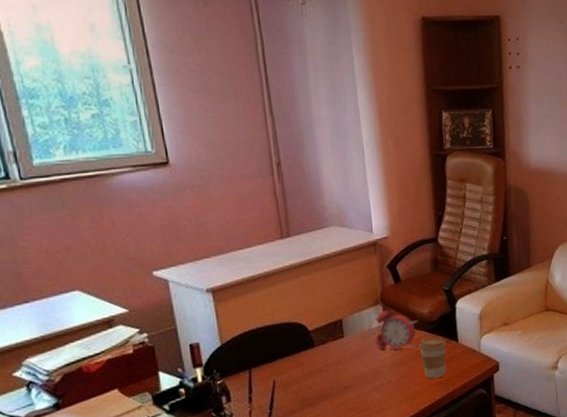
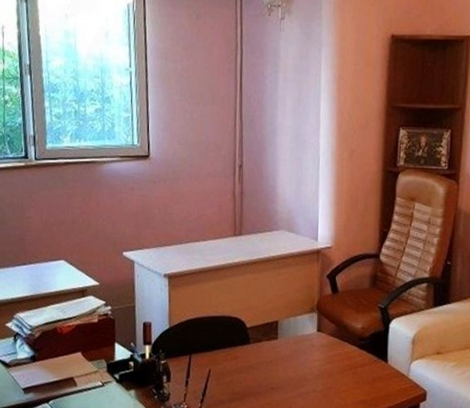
alarm clock: present [368,310,418,349] -> none [301,318,350,362]
coffee cup: present [419,337,447,379] -> none [348,353,375,397]

